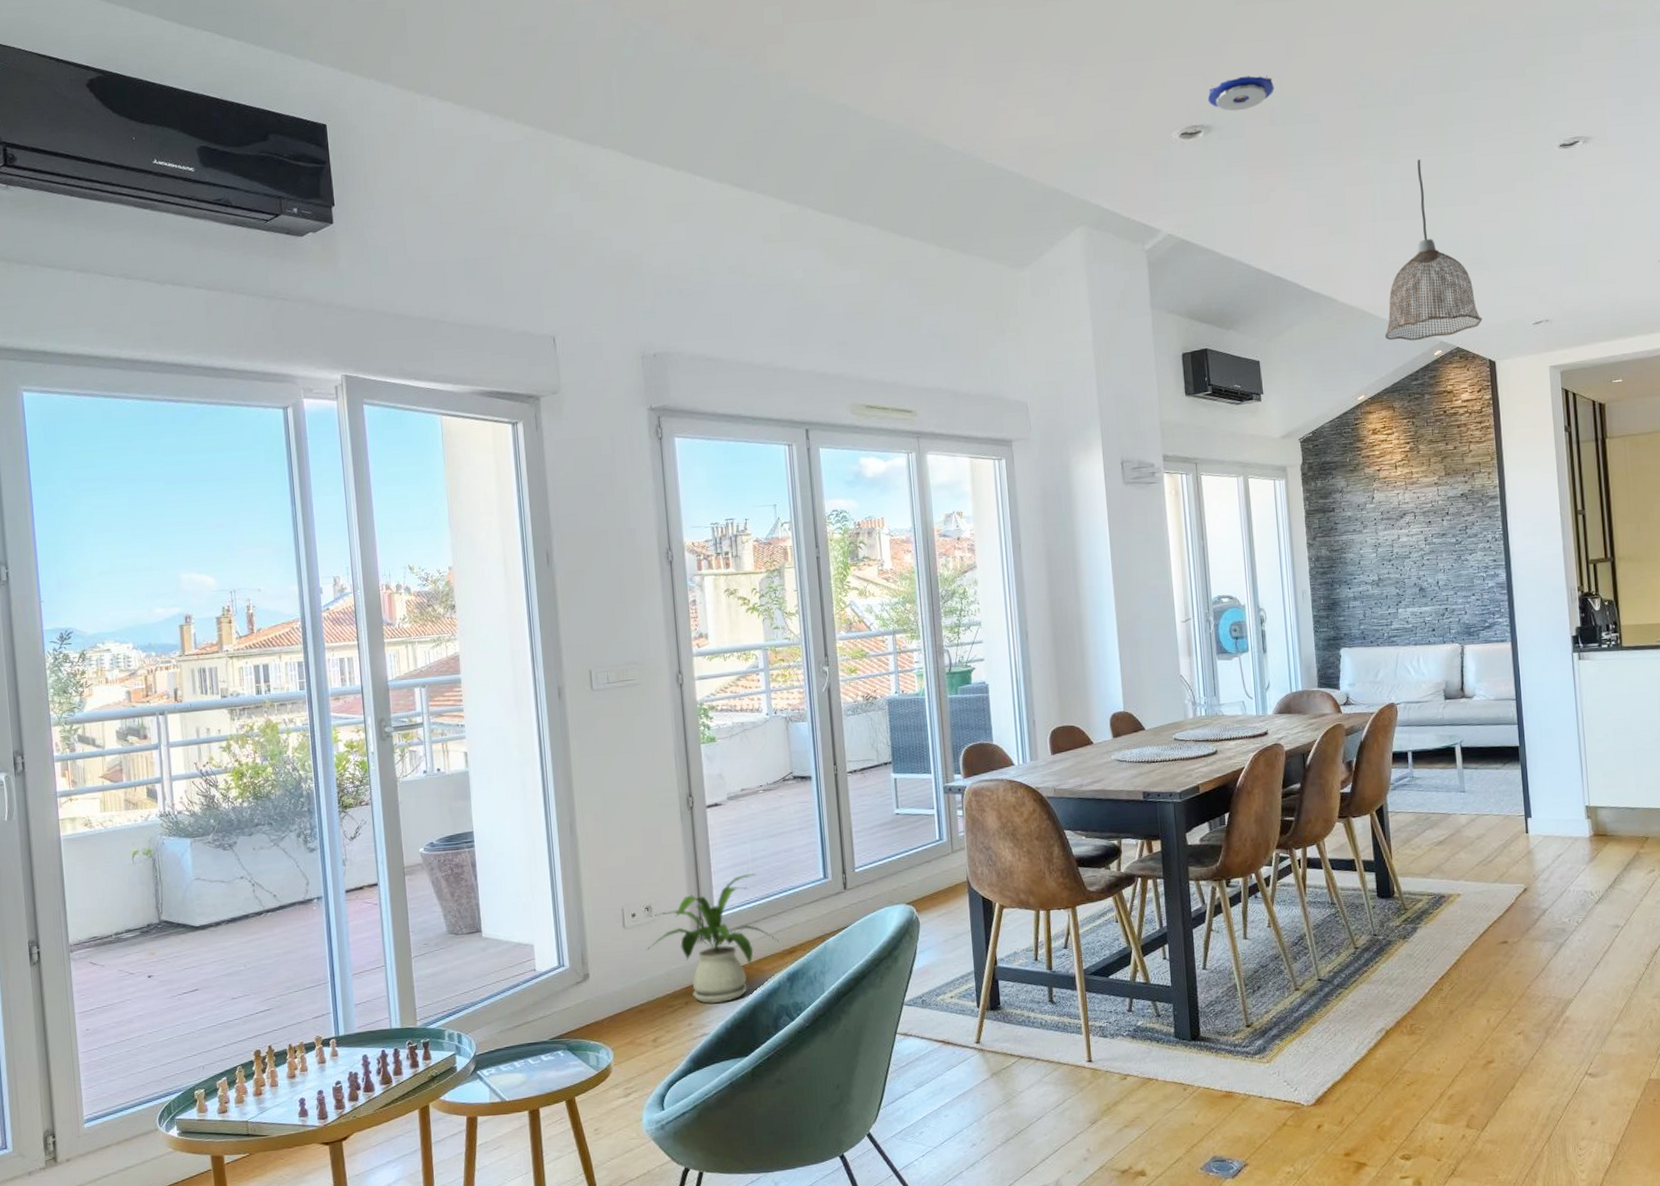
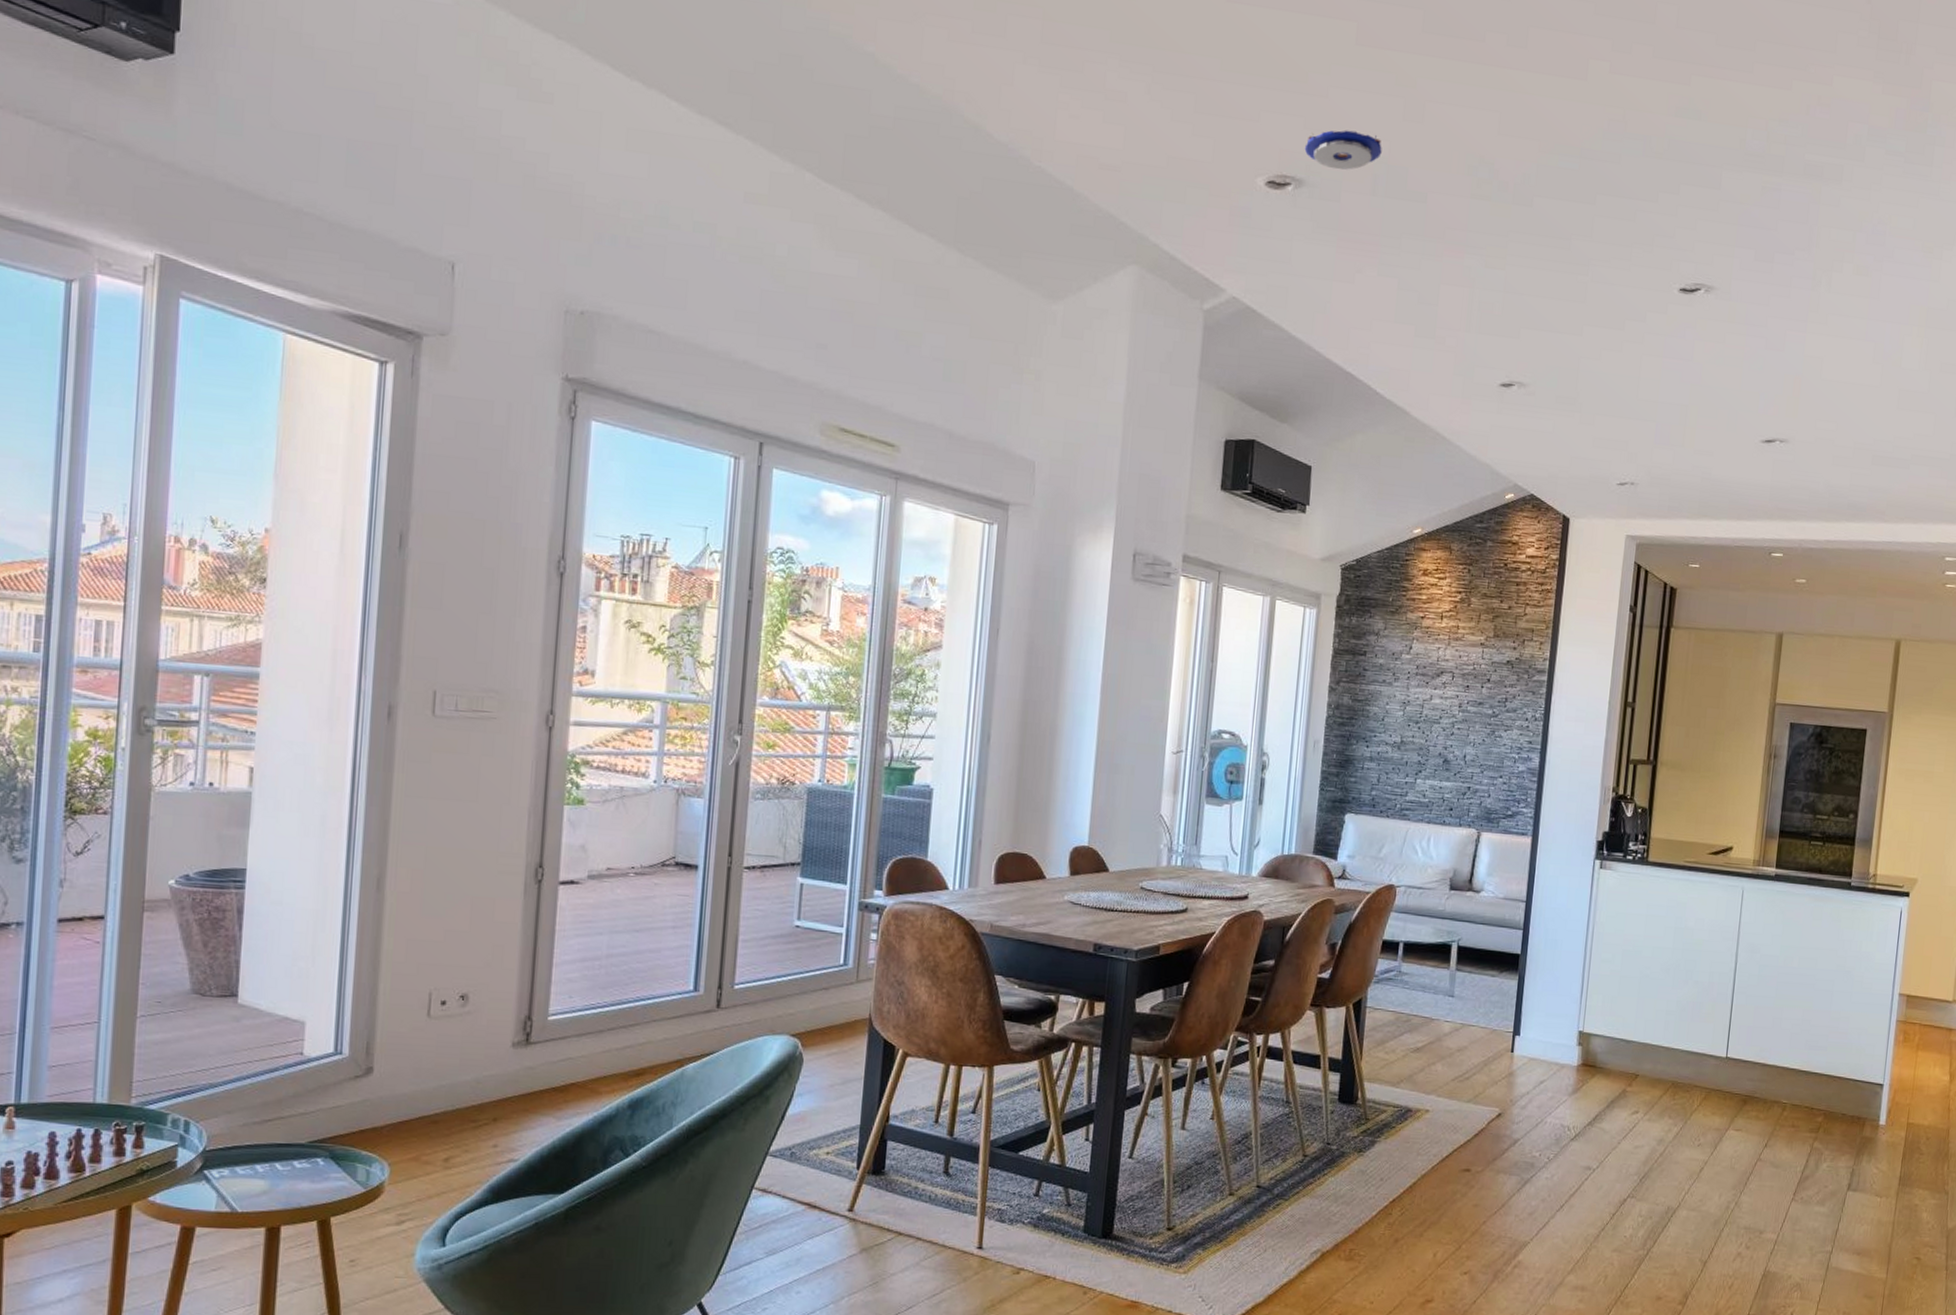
house plant: present [646,873,778,1004] -> none [453,971,625,1125]
pendant lamp: present [1384,159,1483,341] -> none [1455,271,1564,480]

